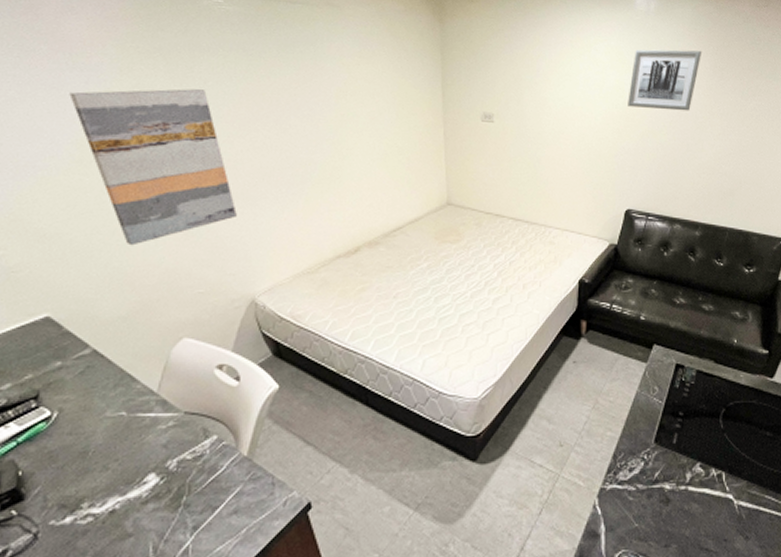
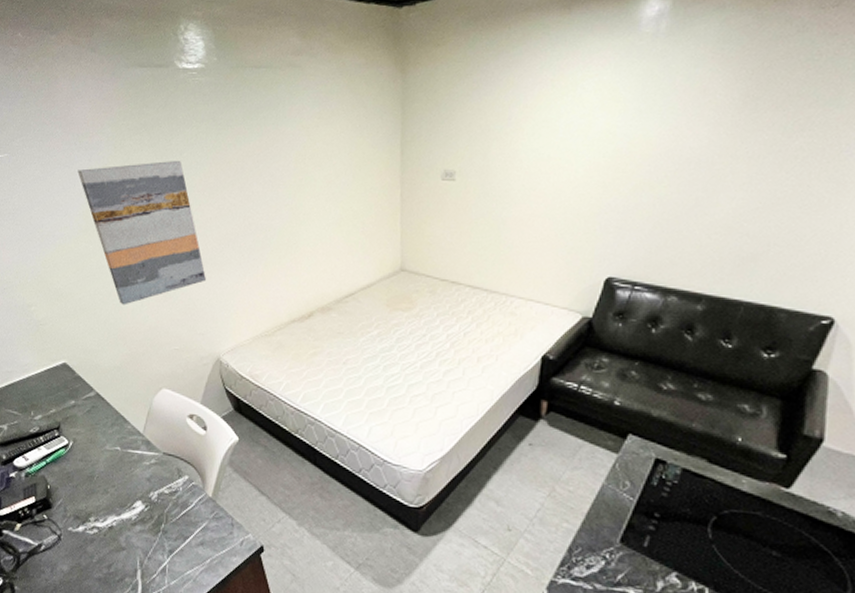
wall art: present [628,49,702,111] -> none [619,77,730,156]

